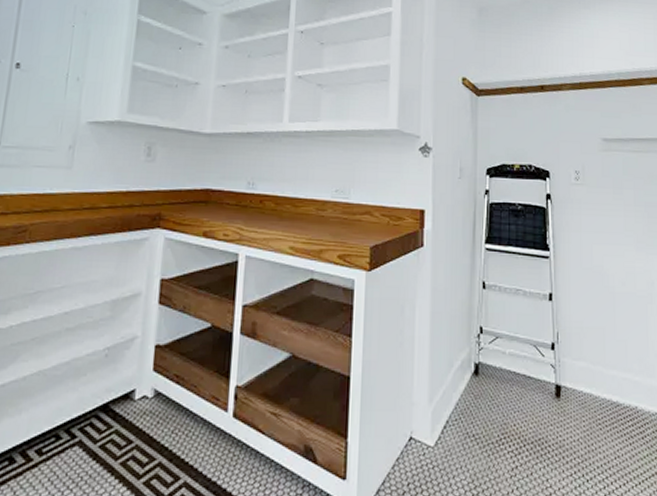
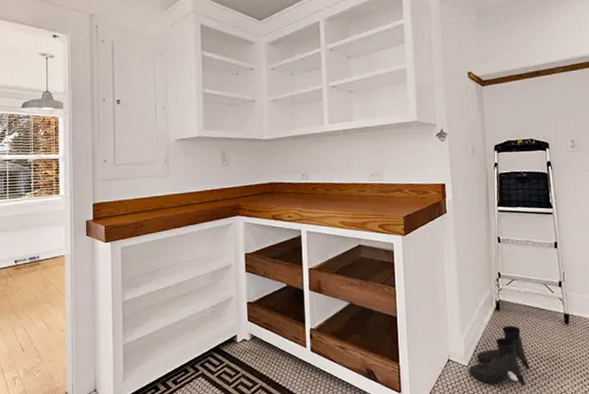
boots: none [434,396,511,477] -> present [468,325,530,386]

